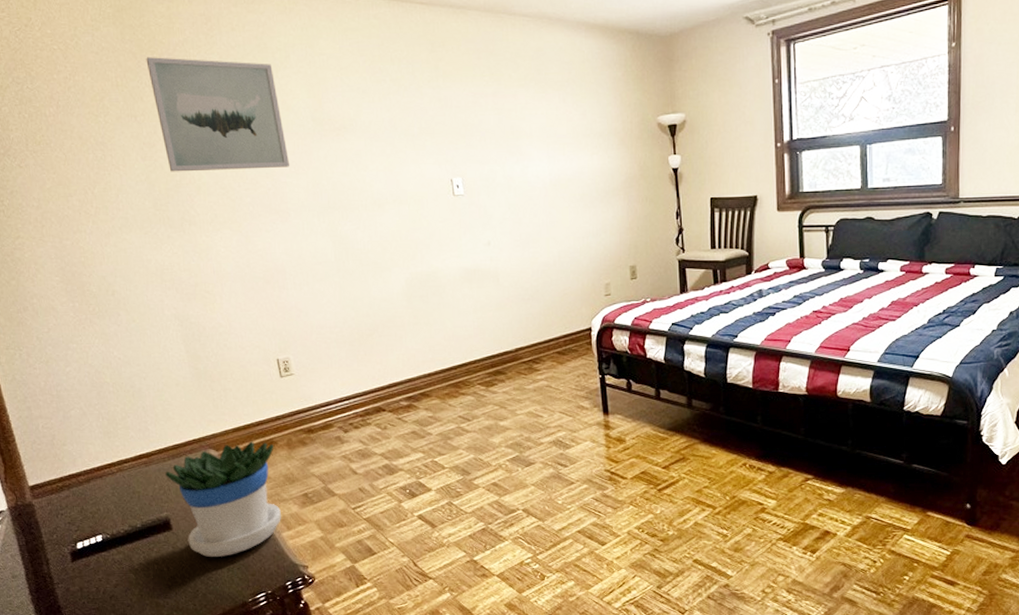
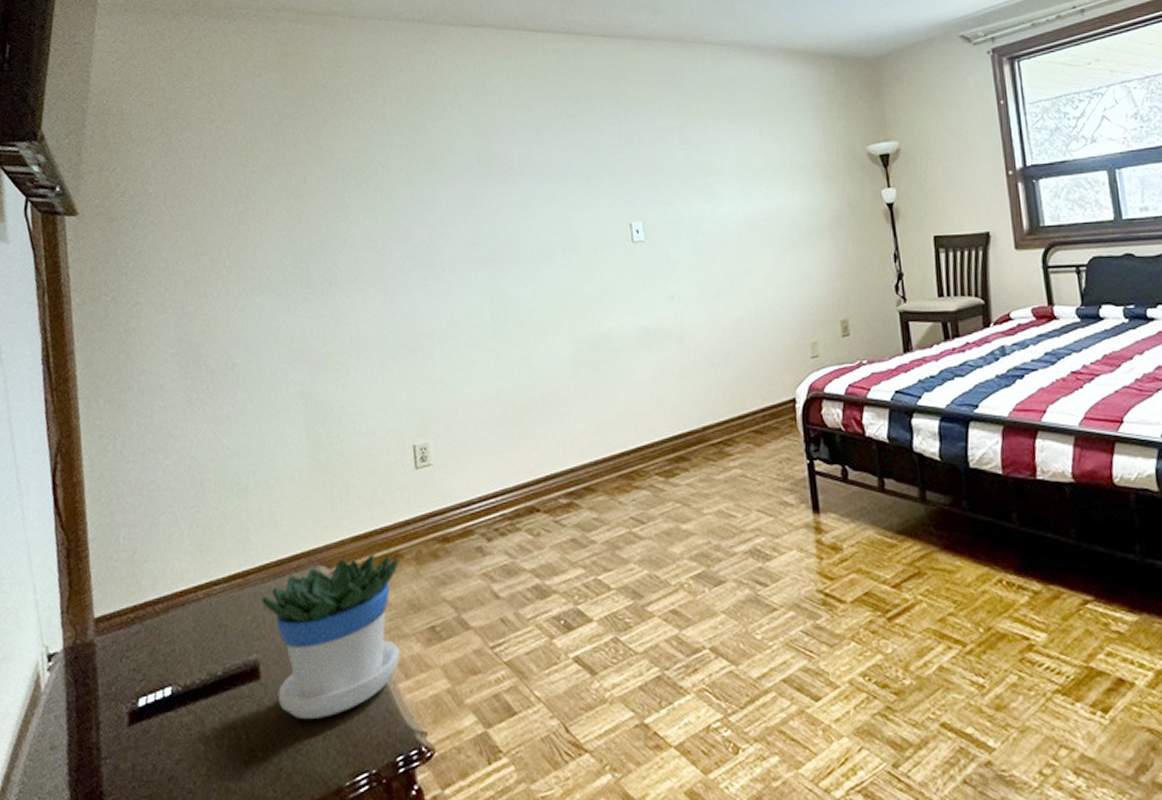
wall art: present [146,57,290,172] -> none [305,102,449,225]

